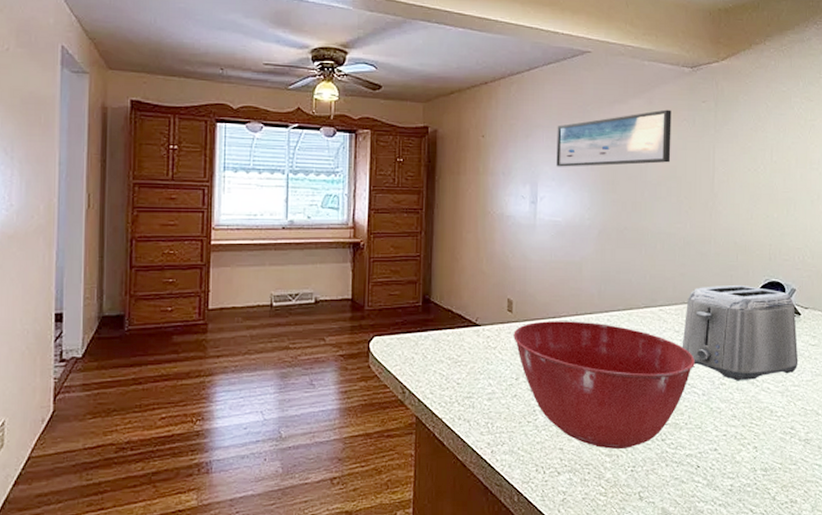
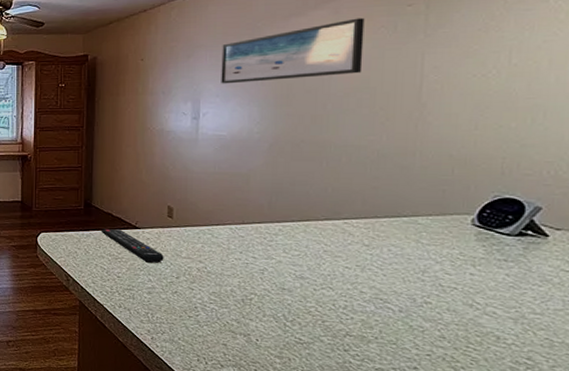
remote control: none [440,328,504,366] -> present [101,229,164,264]
mixing bowl: present [513,321,695,449] -> none [174,227,390,354]
toaster: present [682,284,799,381] -> none [372,200,543,302]

